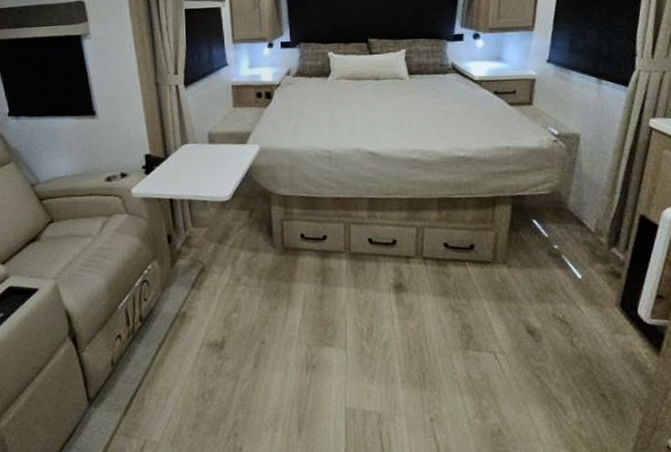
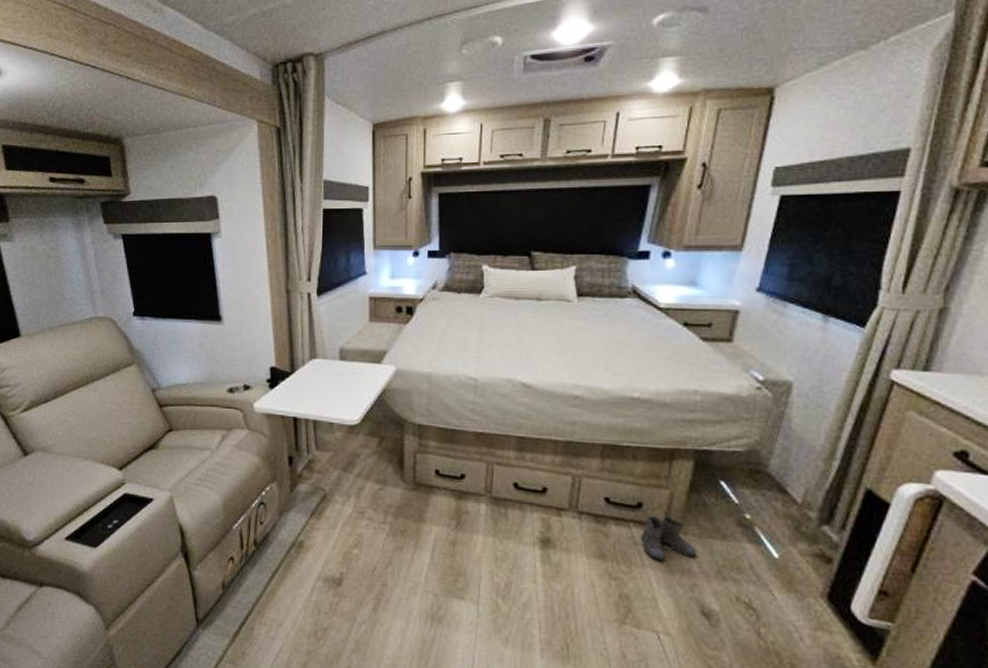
boots: none [470,253,520,293] -> present [634,515,696,562]

